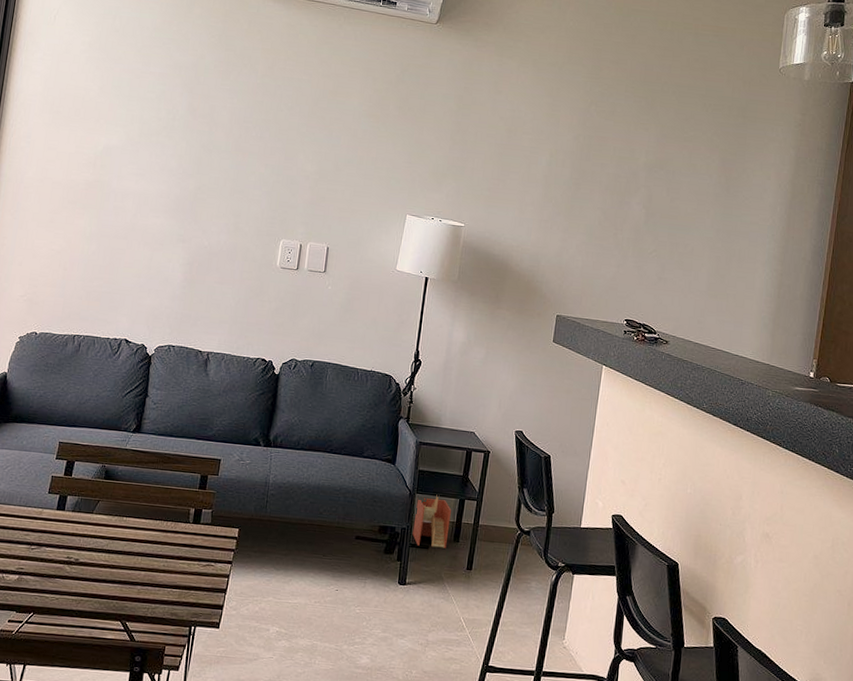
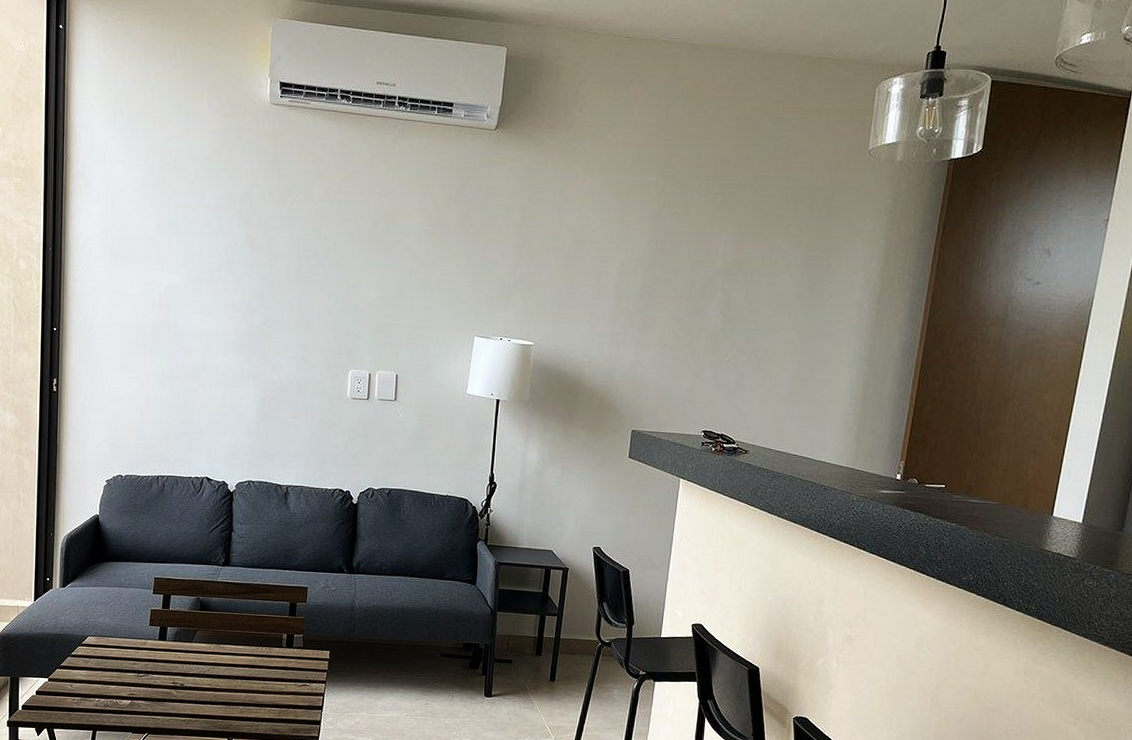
architectural model: present [412,494,451,548] -> none [496,612,533,662]

